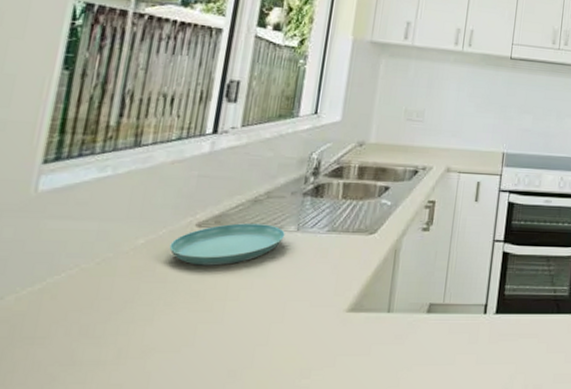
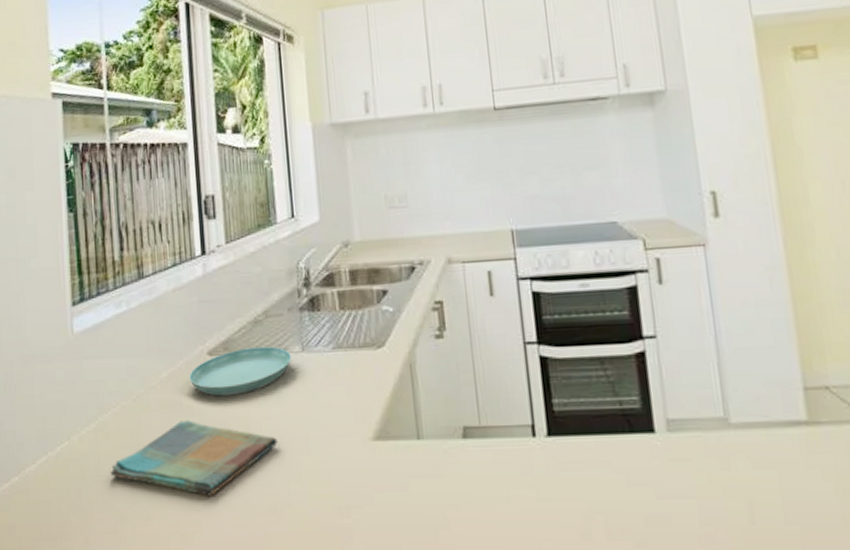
dish towel: none [48,286,253,359] -> present [110,420,278,496]

